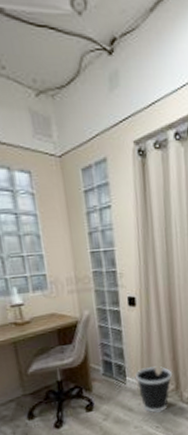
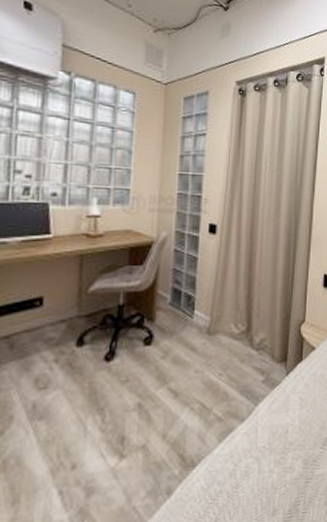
wastebasket: present [136,366,172,413] -> none [205,302,244,357]

